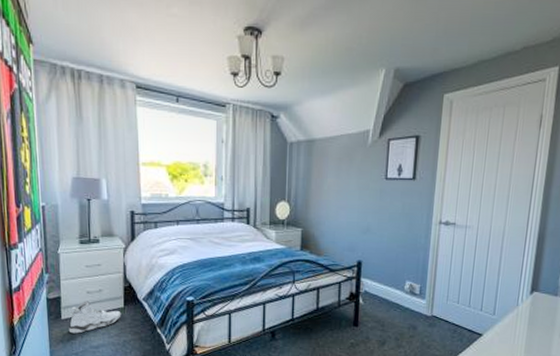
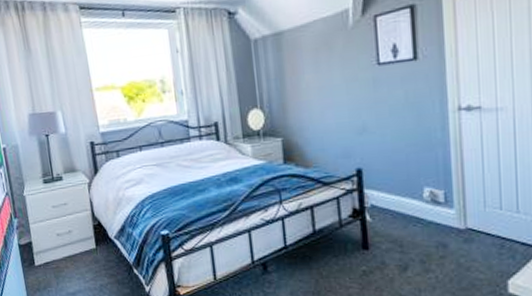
sneaker: present [68,300,121,334] -> none [42,243,95,281]

